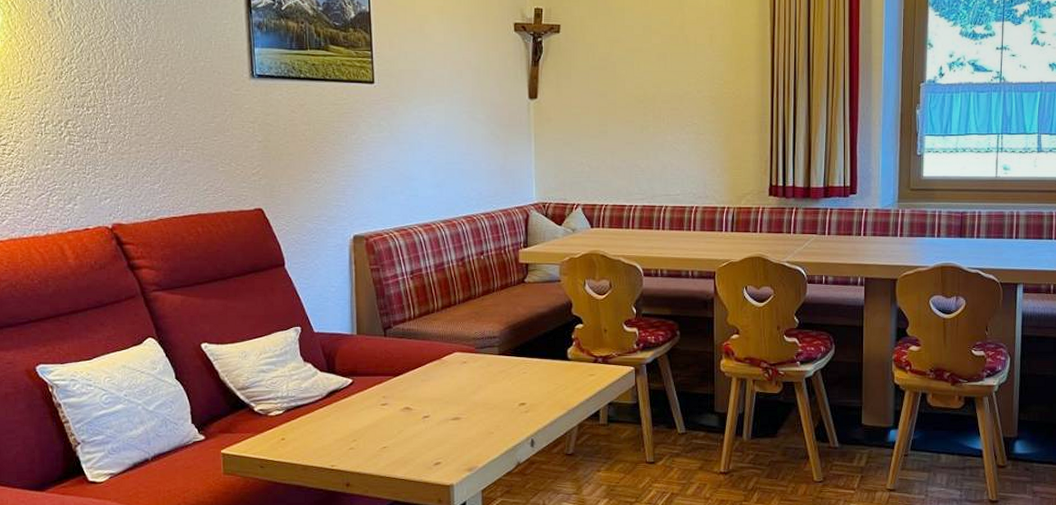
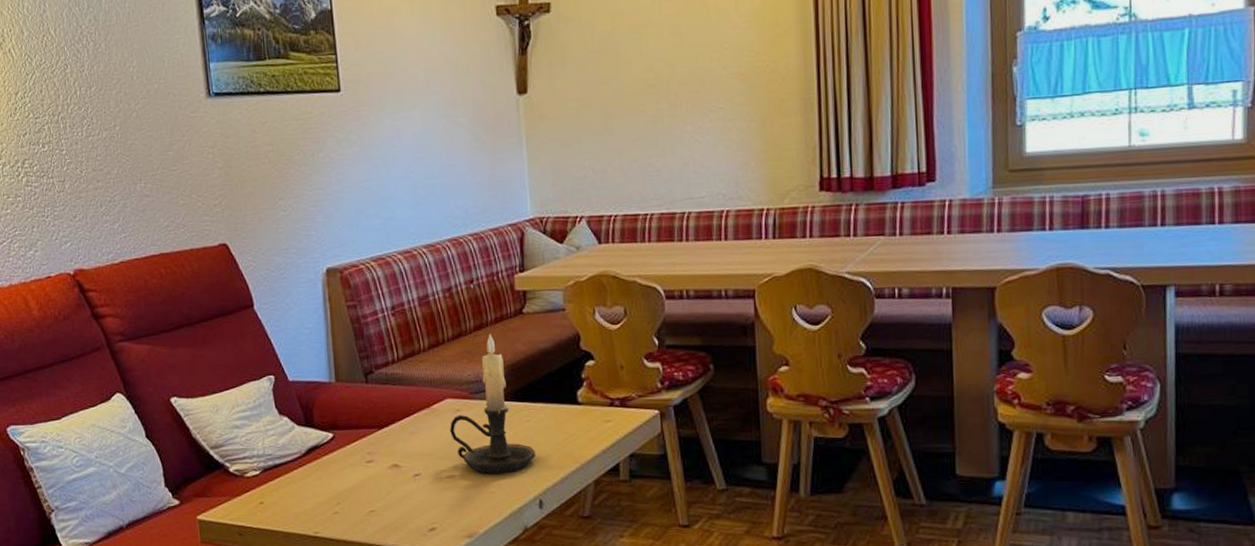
candle holder: none [457,298,529,416] -> present [450,334,535,473]

